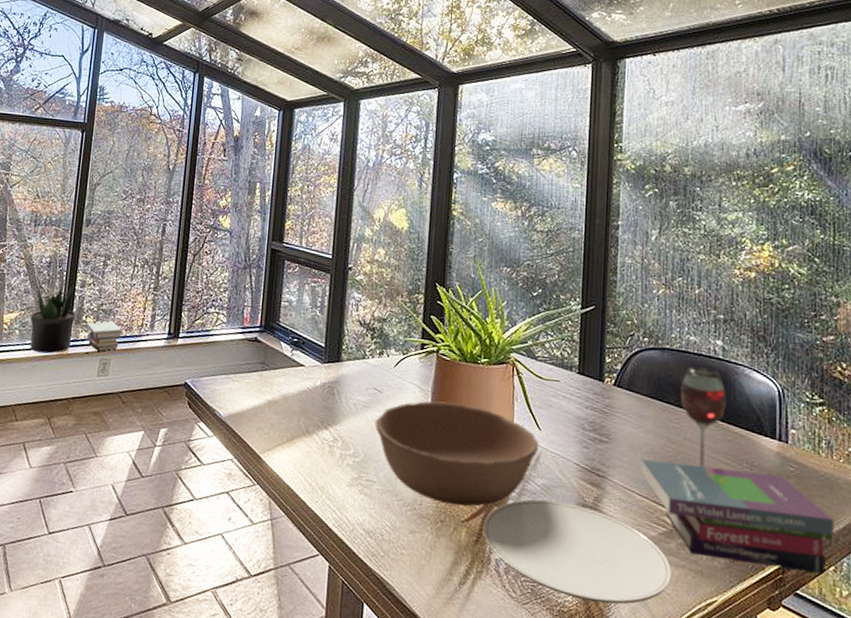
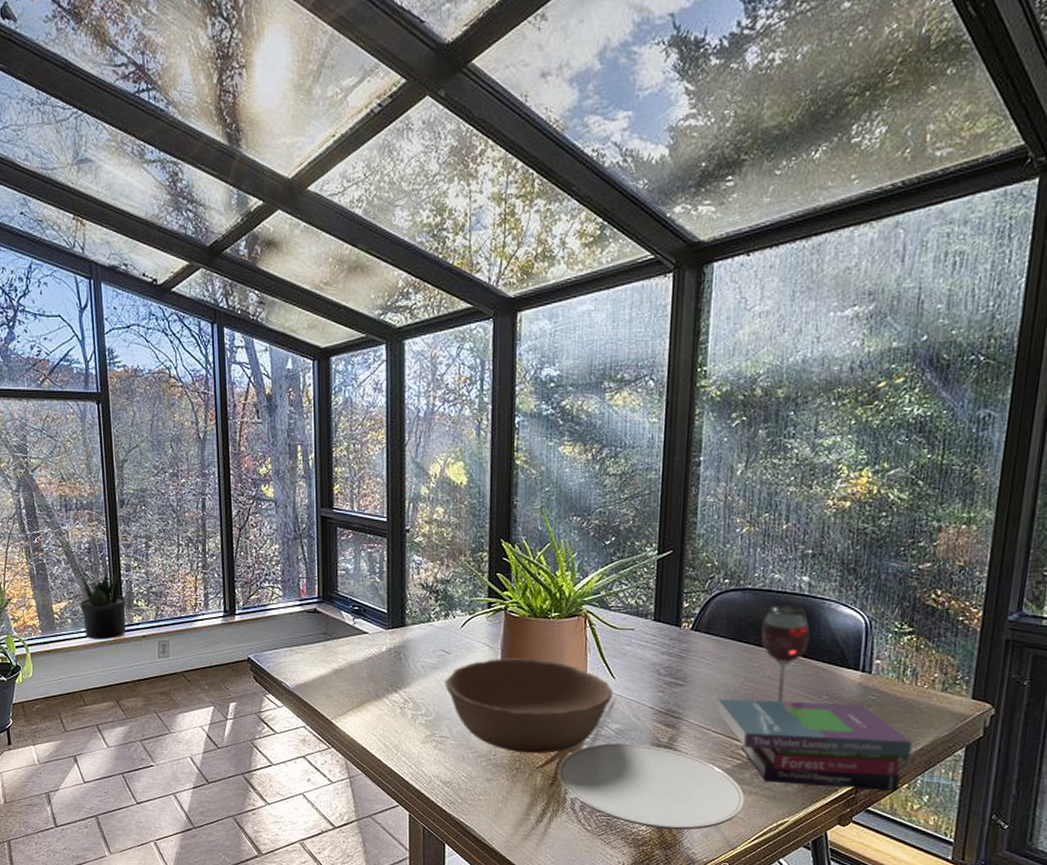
books: present [85,320,122,351] -> none [138,602,177,634]

